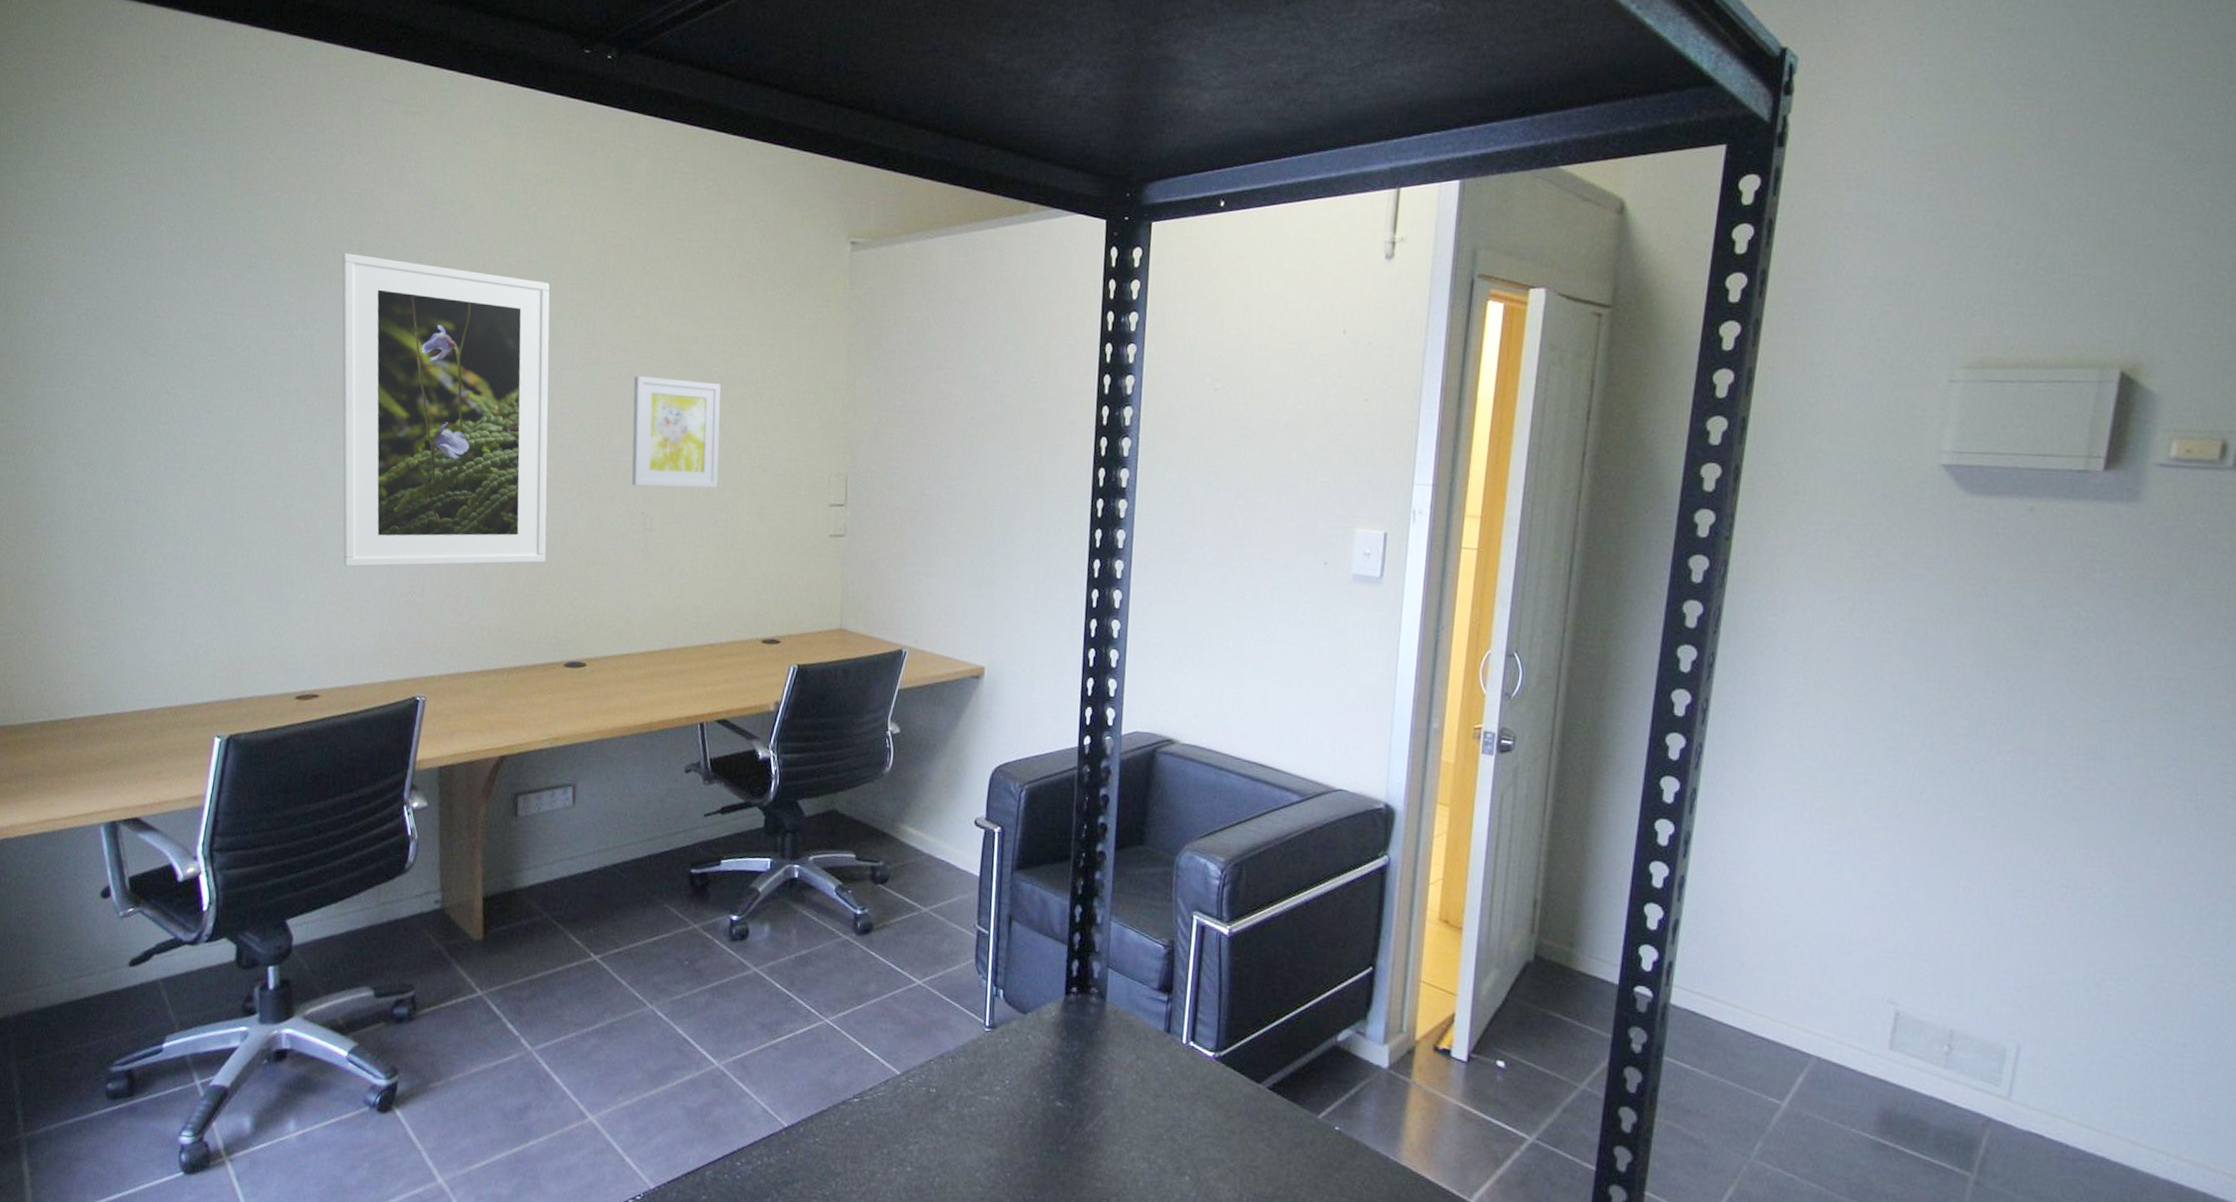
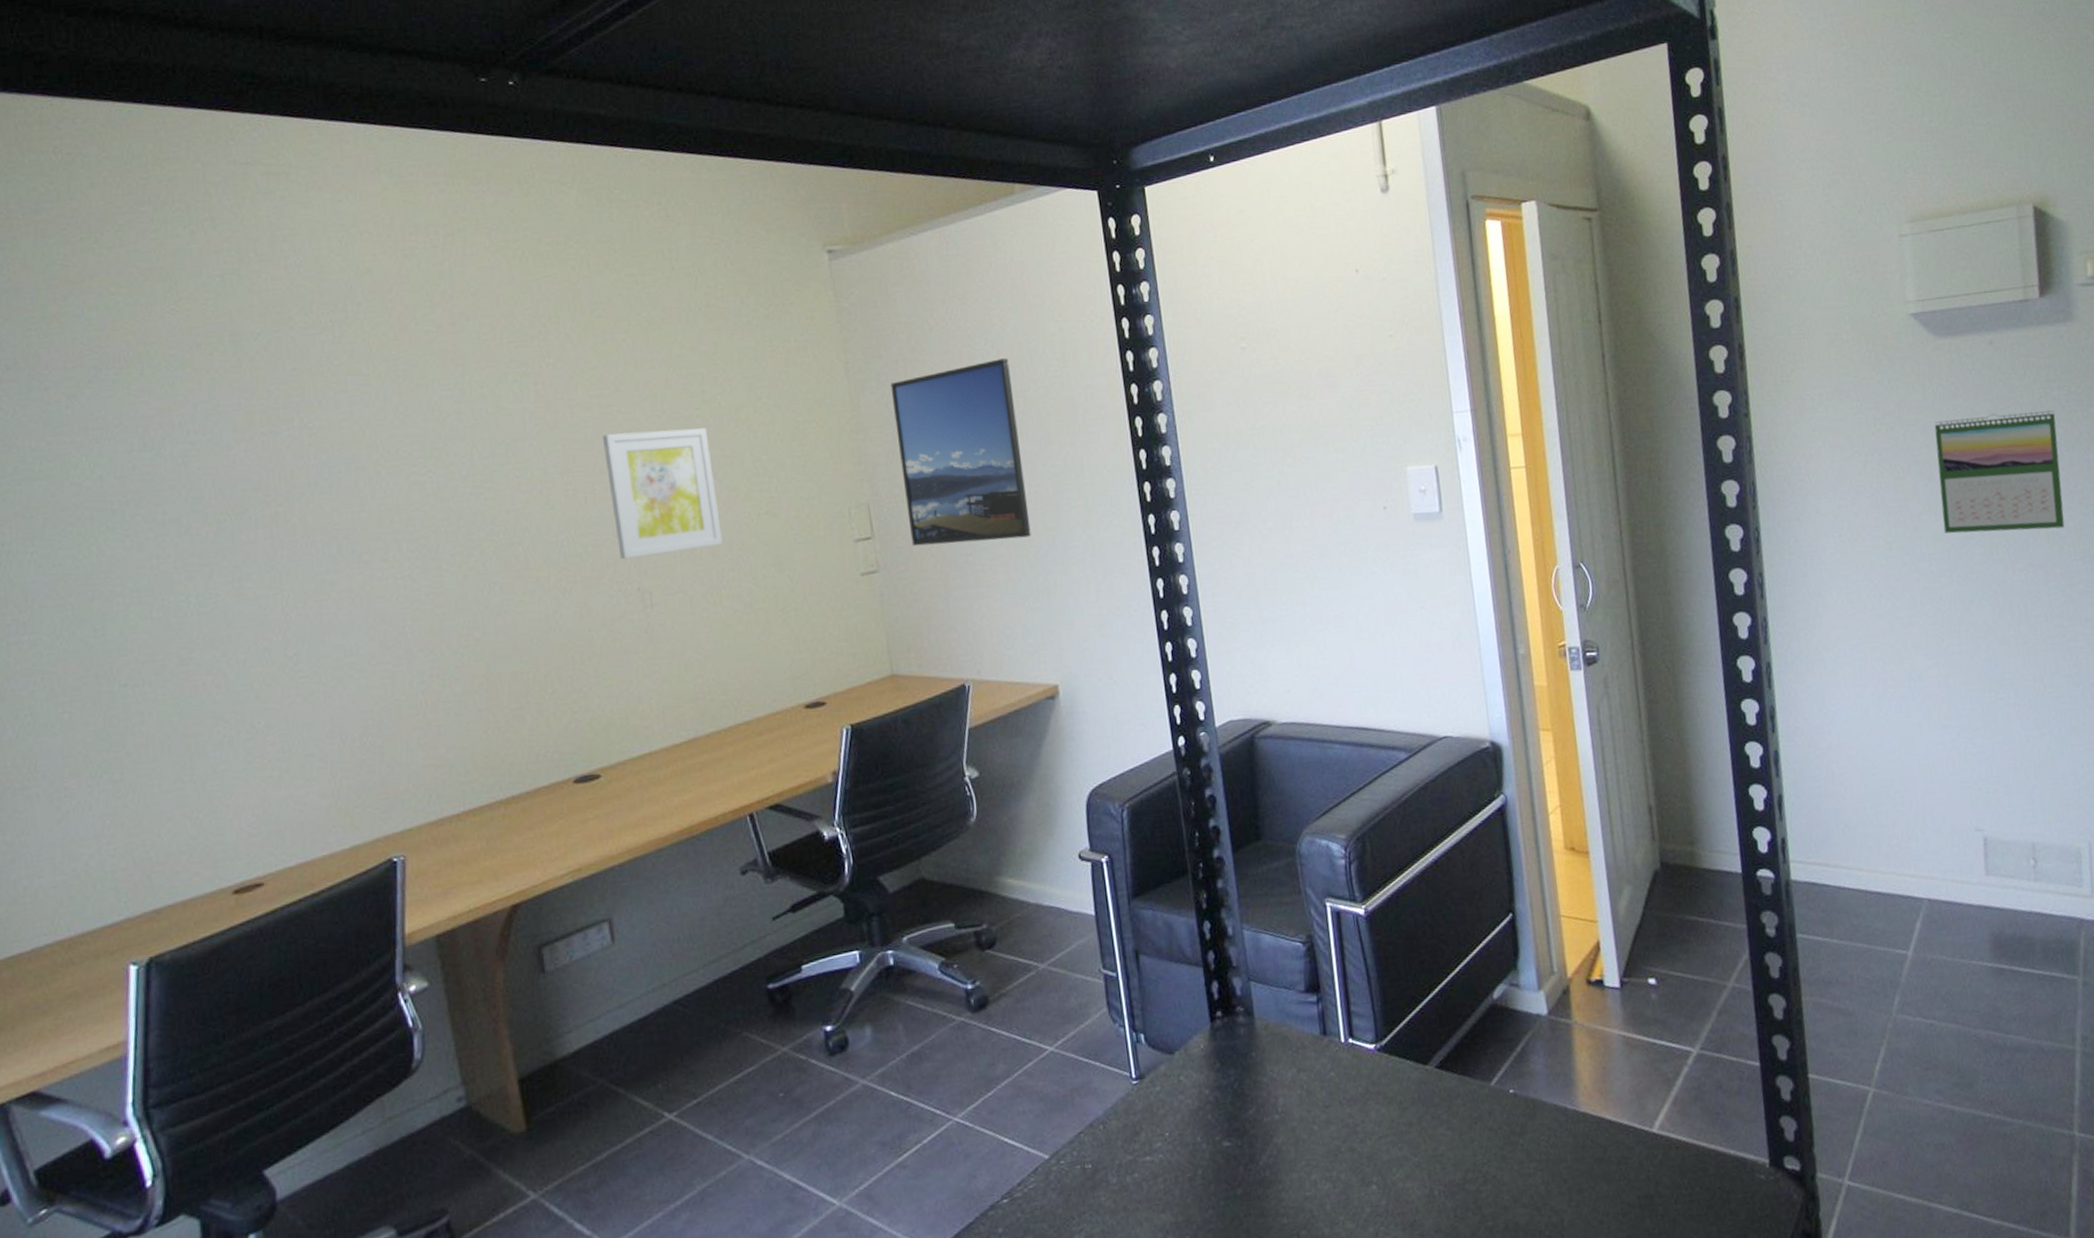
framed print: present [342,253,550,567] -> none [211,345,530,721]
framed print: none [878,363,995,530] -> present [890,358,1031,547]
calendar: none [1927,581,2091,718] -> present [1934,410,2065,534]

